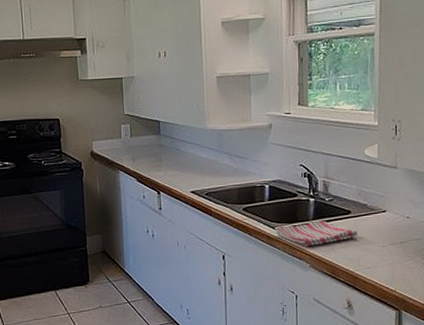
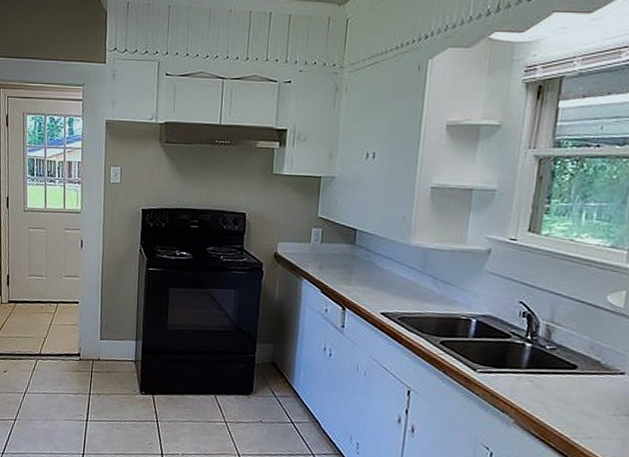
dish towel: present [276,221,359,247] -> none [477,368,584,400]

